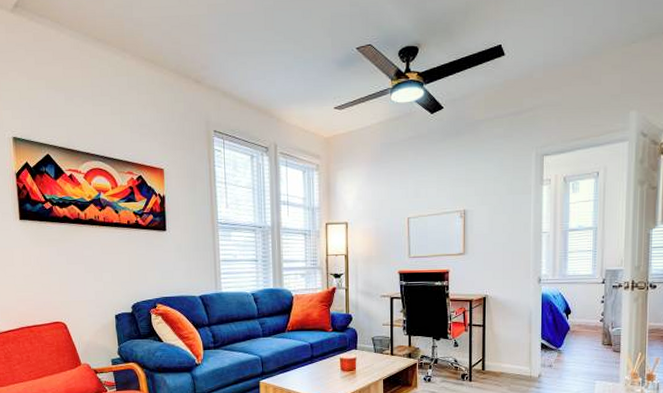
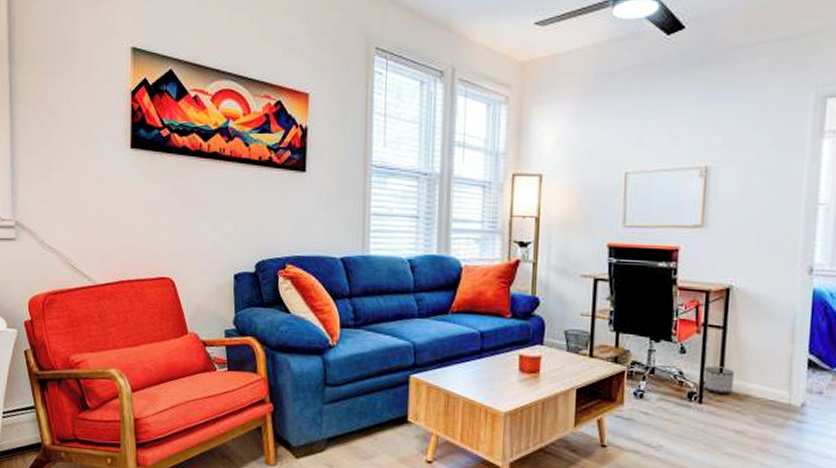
planter: none [472,354,492,373] -> present [703,365,735,394]

